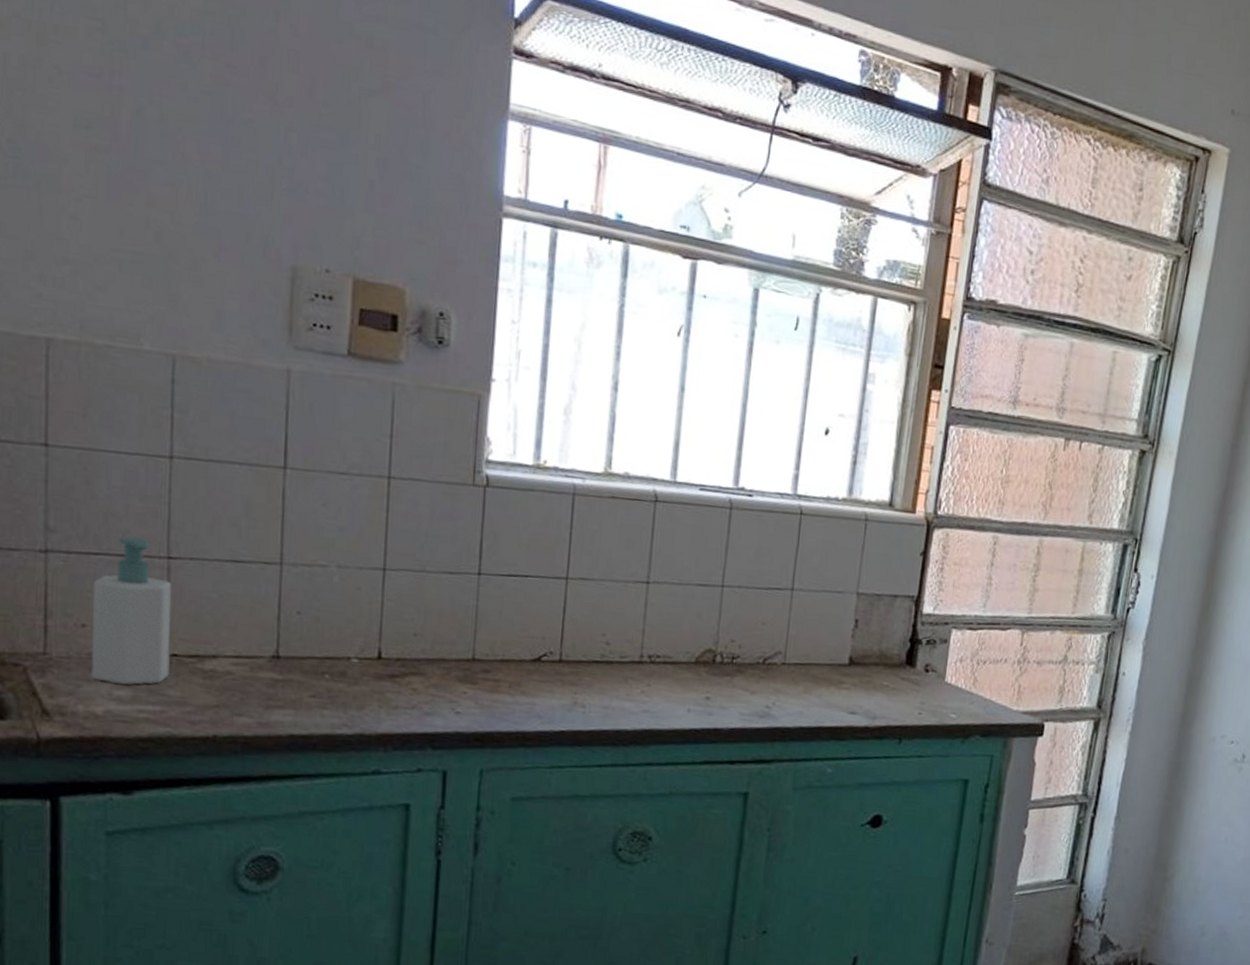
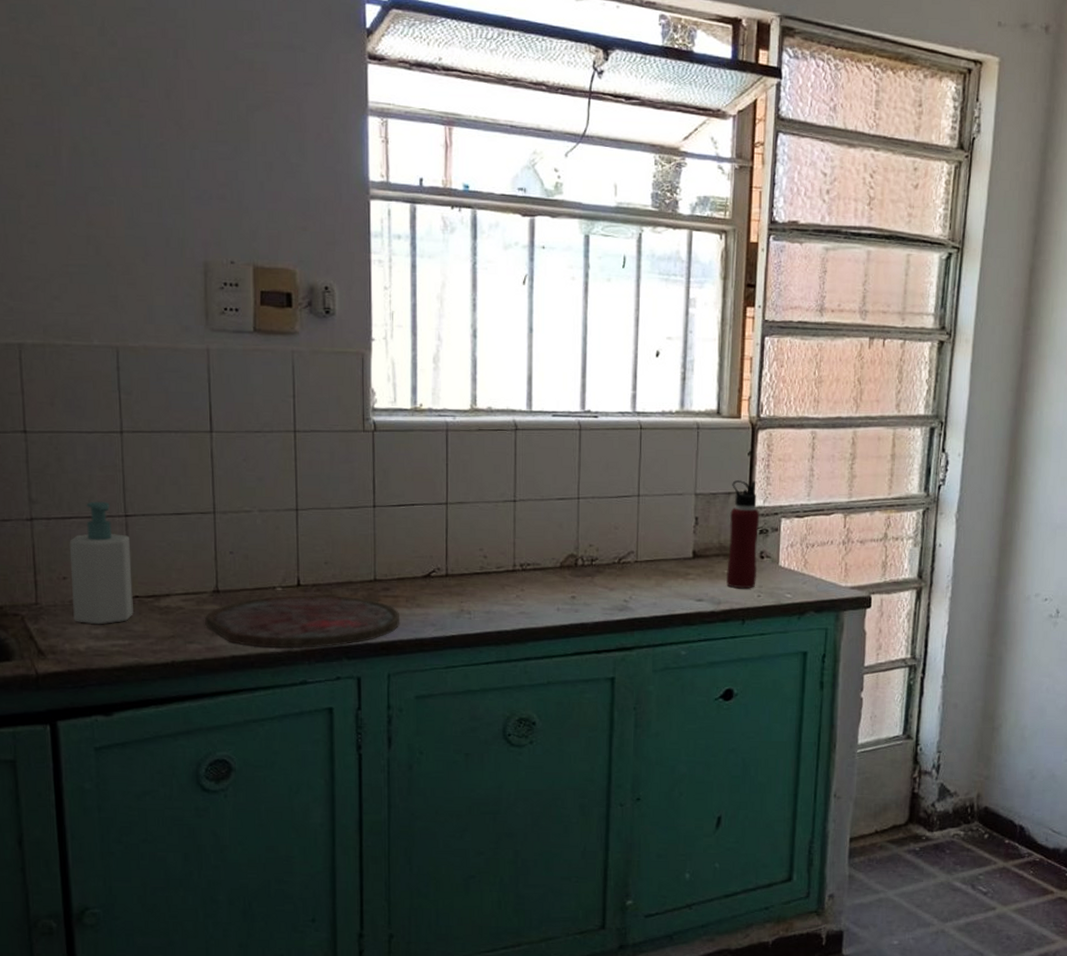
cutting board: none [258,668,500,733] -> present [204,595,400,649]
water bottle: none [884,582,929,704] -> present [725,480,760,589]

